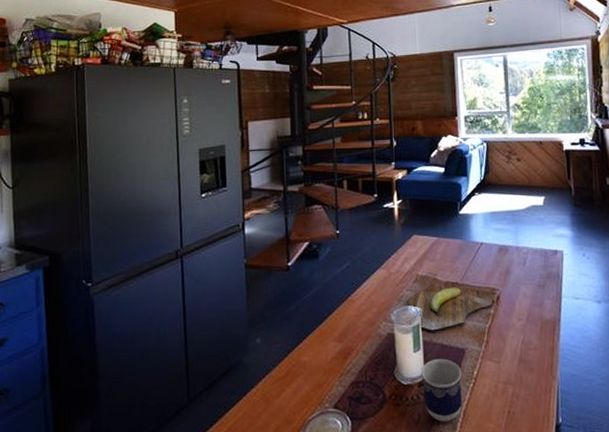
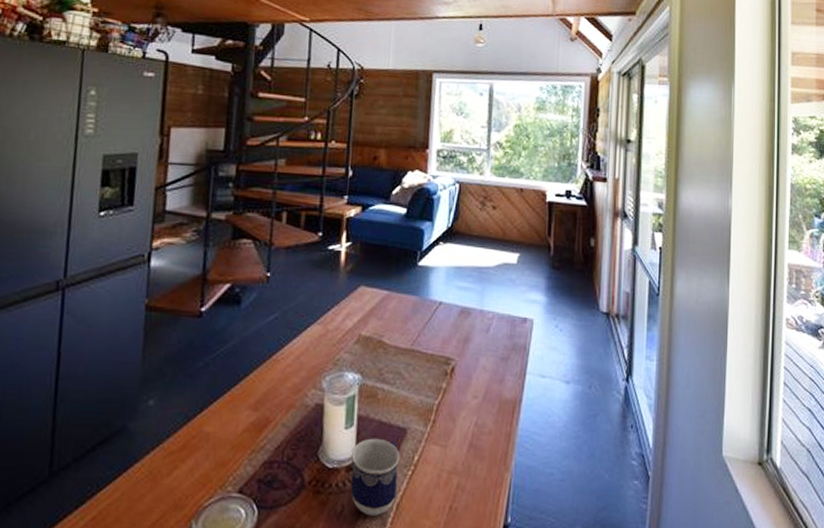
cutting board: present [405,281,494,331] -> none [341,345,448,404]

